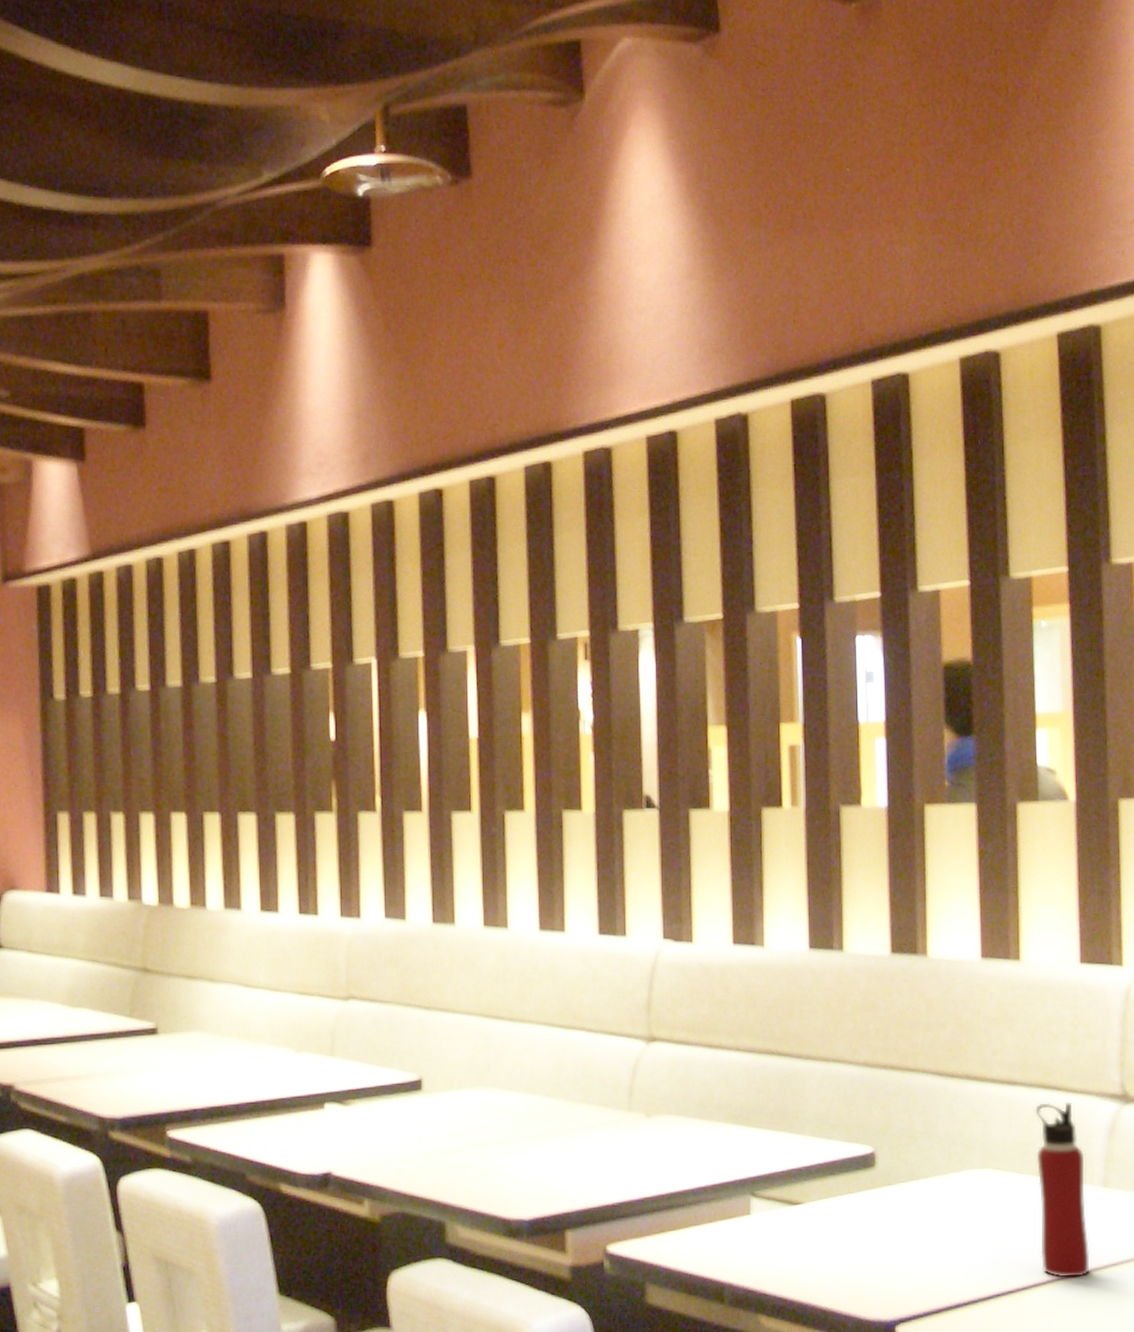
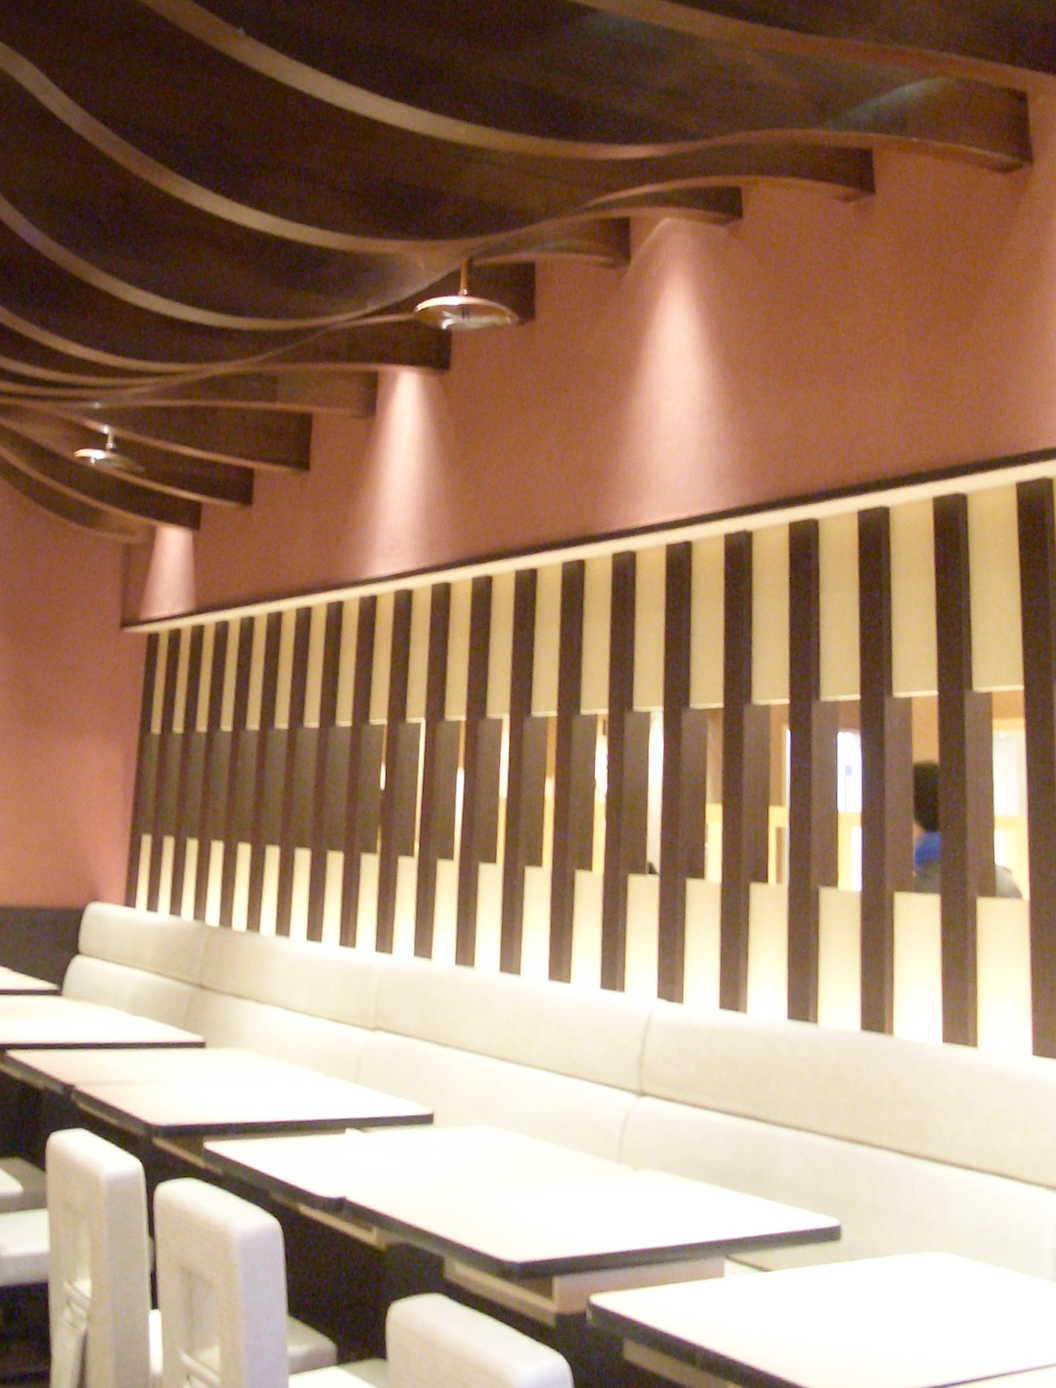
water bottle: present [1035,1102,1090,1279] -> none [990,1190,1041,1374]

